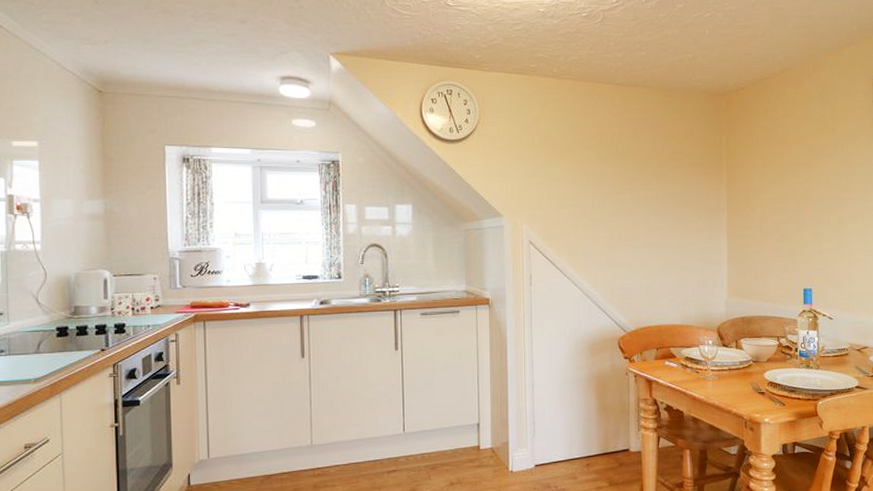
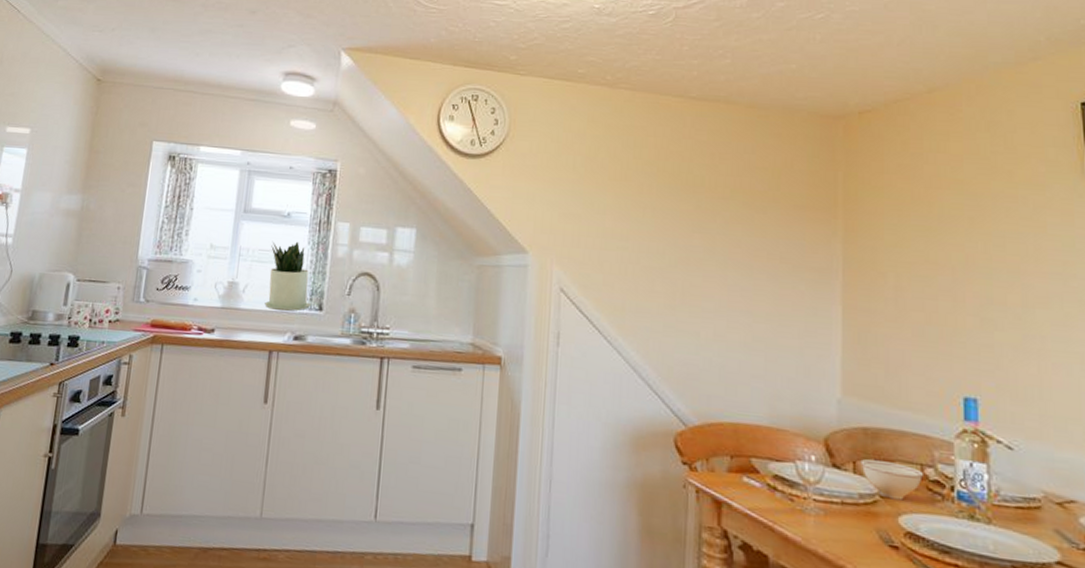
planter: none [290,224,331,283] -> present [265,241,311,312]

